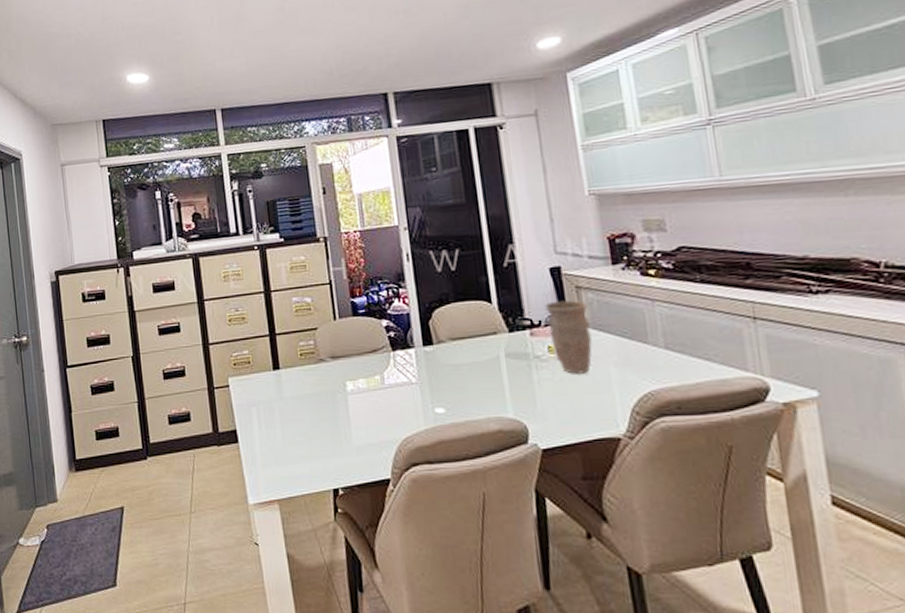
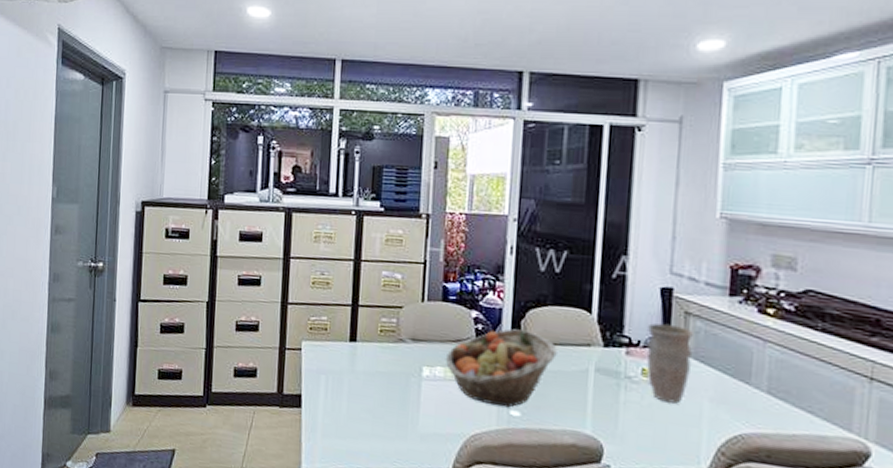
fruit basket: none [365,330,468,407] -> present [445,328,557,408]

